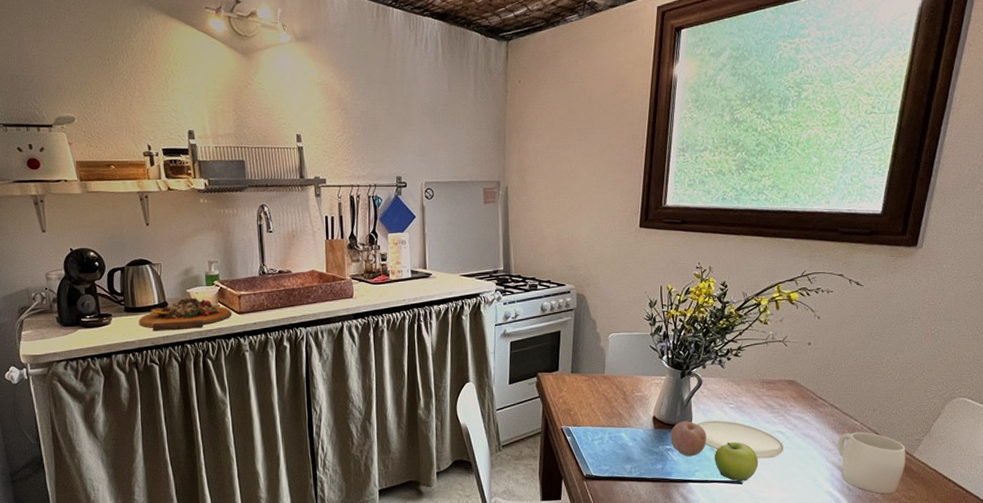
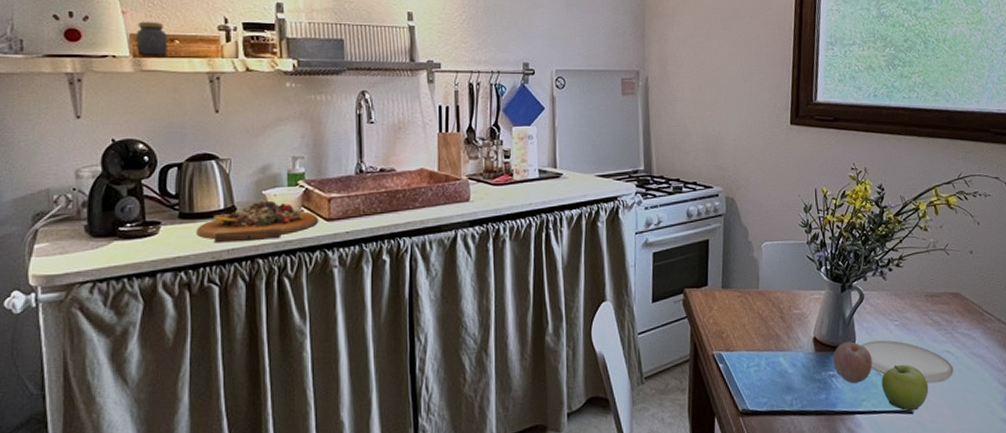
jar: none [80,150,106,181] -> present [136,21,167,58]

